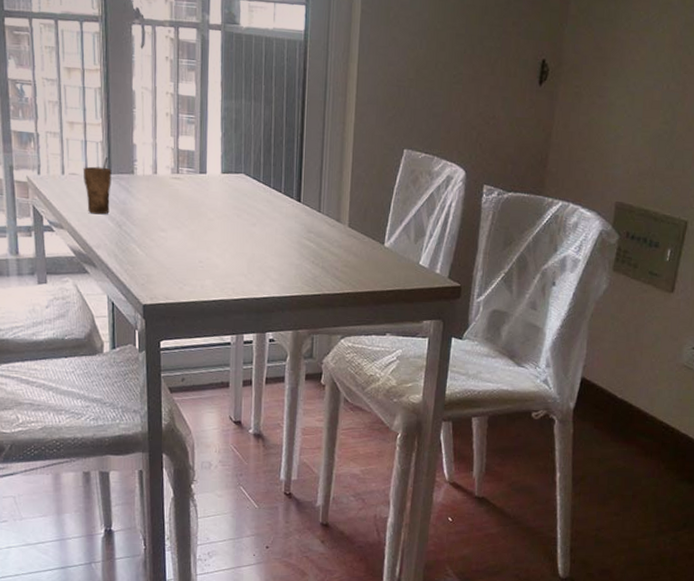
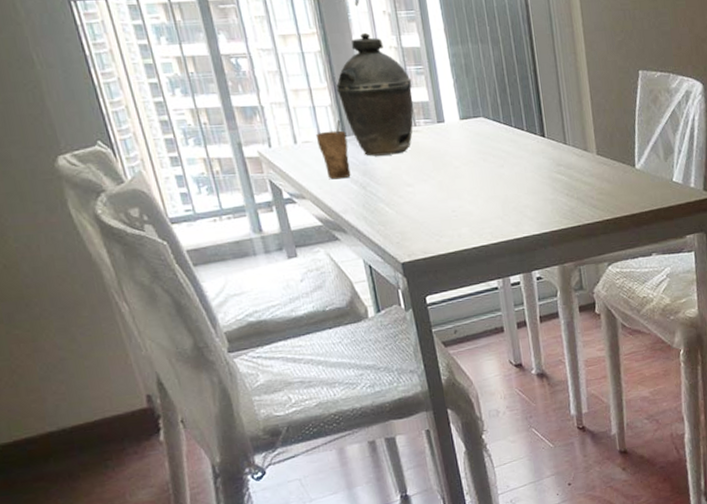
kettle: none [109,75,182,199] -> present [336,32,414,156]

